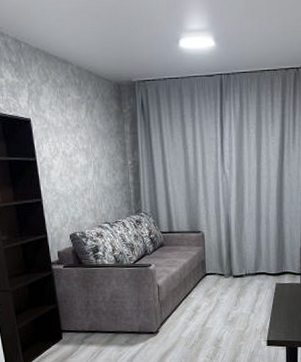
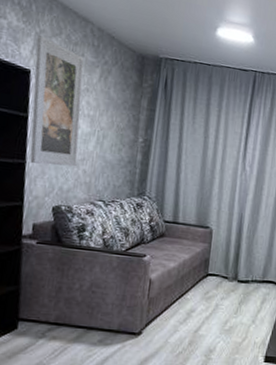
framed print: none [30,85,82,200] -> present [30,34,84,167]

